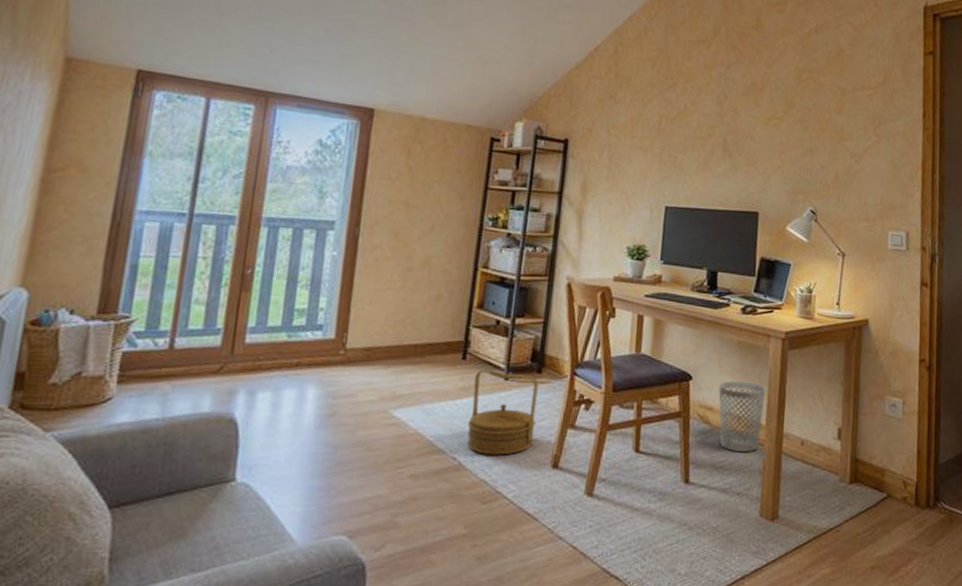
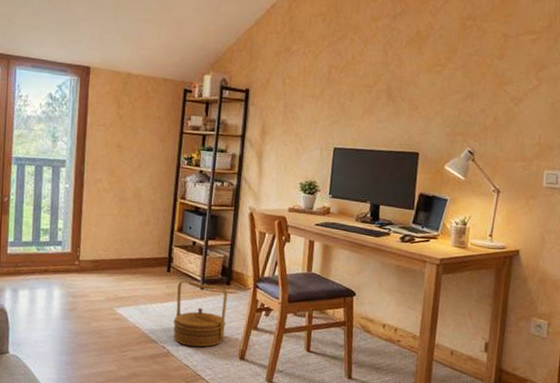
wastebasket: present [718,381,766,452] -> none [378,298,421,357]

